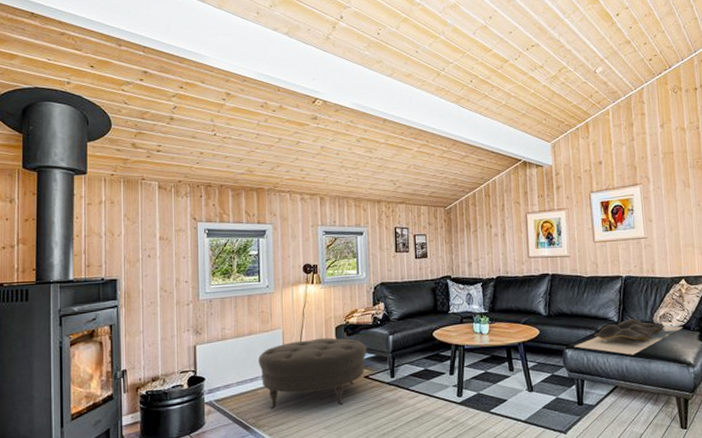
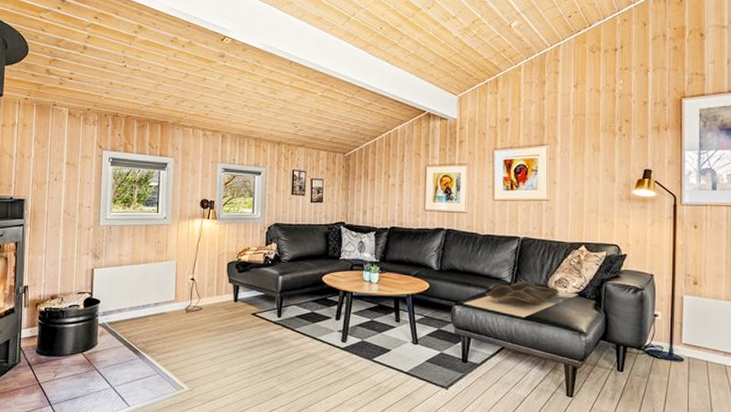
ottoman: present [258,338,367,410] -> none [151,272,257,340]

